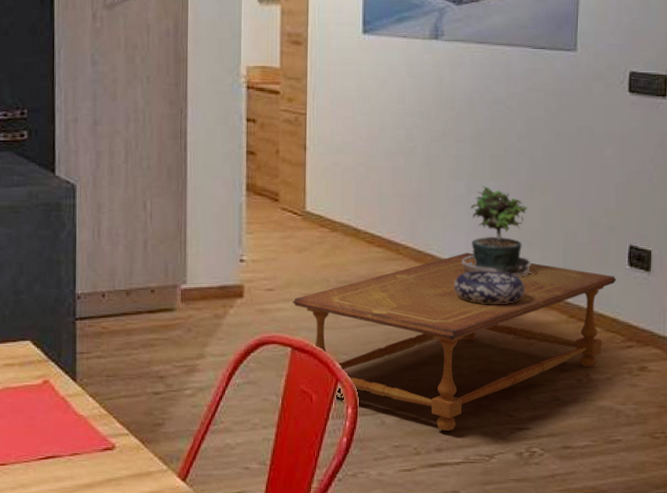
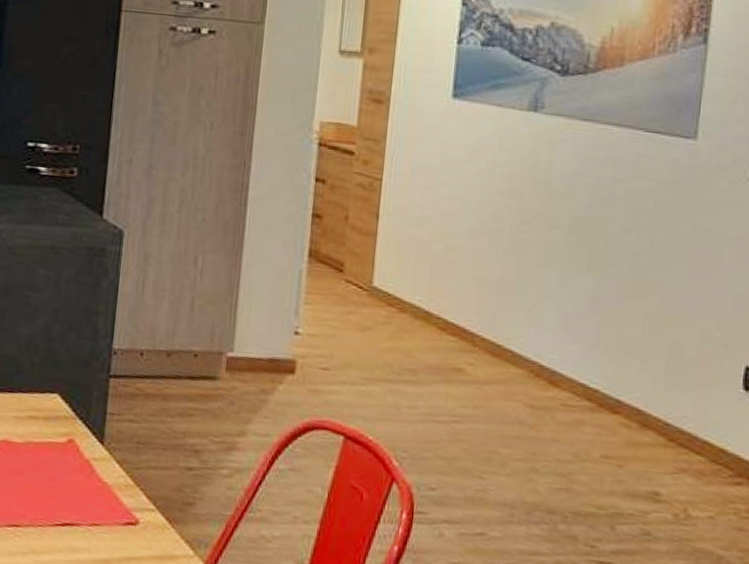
coffee table: present [293,253,616,431] -> none [350,353,728,554]
decorative bowl: present [453,270,525,305] -> none [534,374,619,417]
potted plant: present [461,184,531,277] -> none [546,277,628,388]

